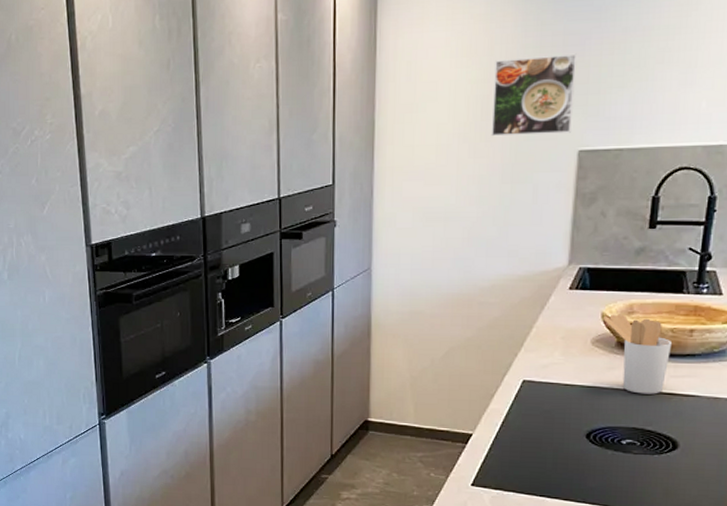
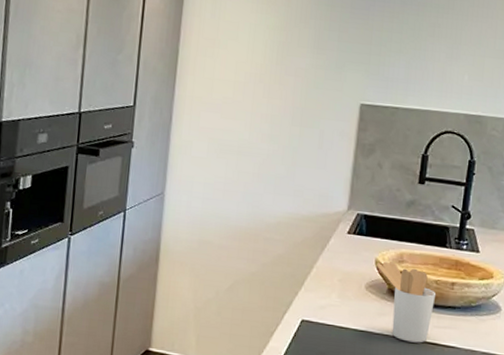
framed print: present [491,53,578,137] -> none [284,11,363,87]

